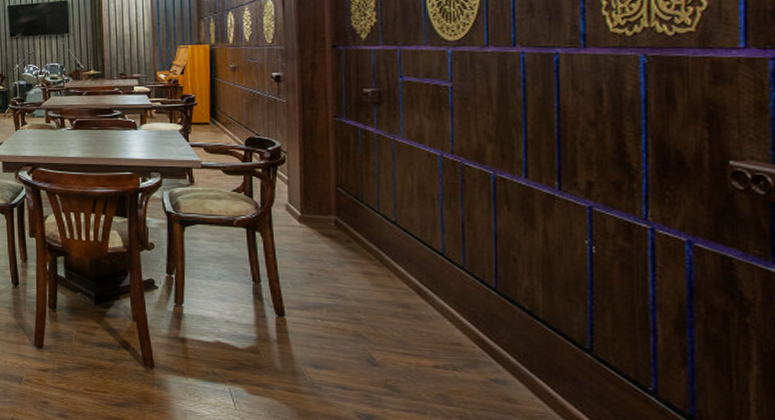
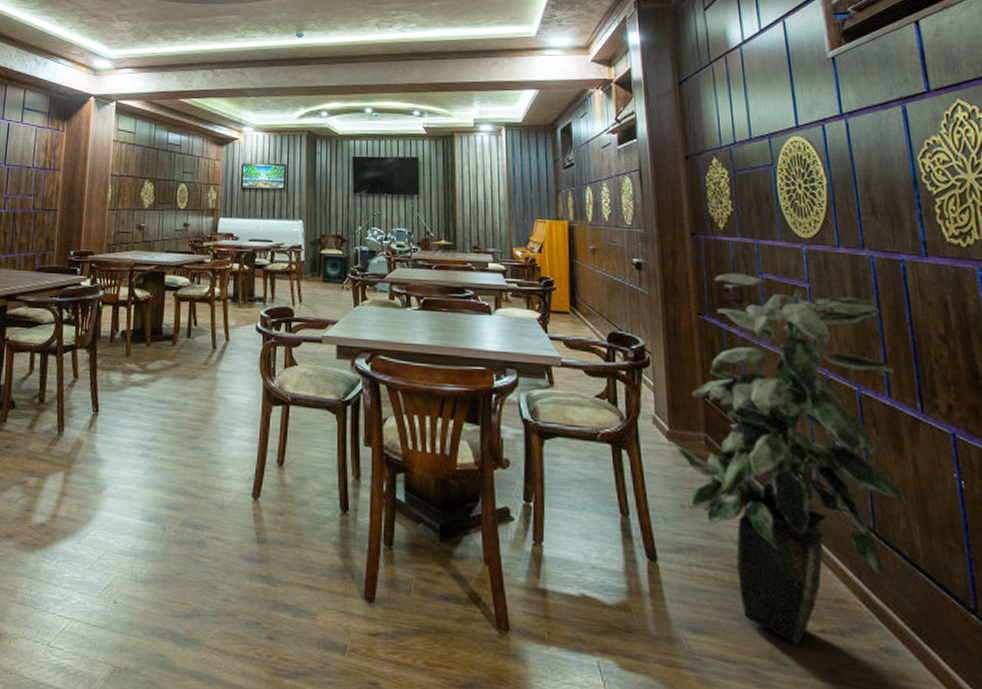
indoor plant: none [307,77,535,377] -> present [676,272,907,645]

